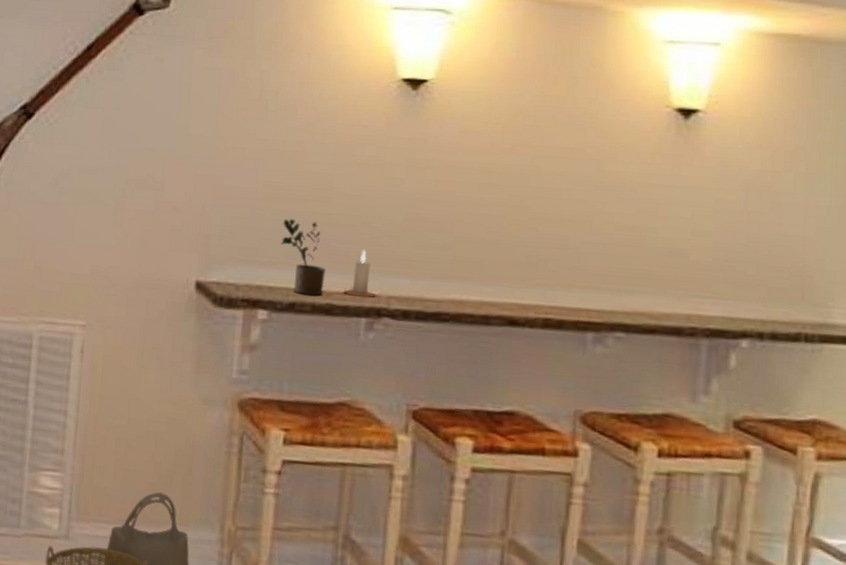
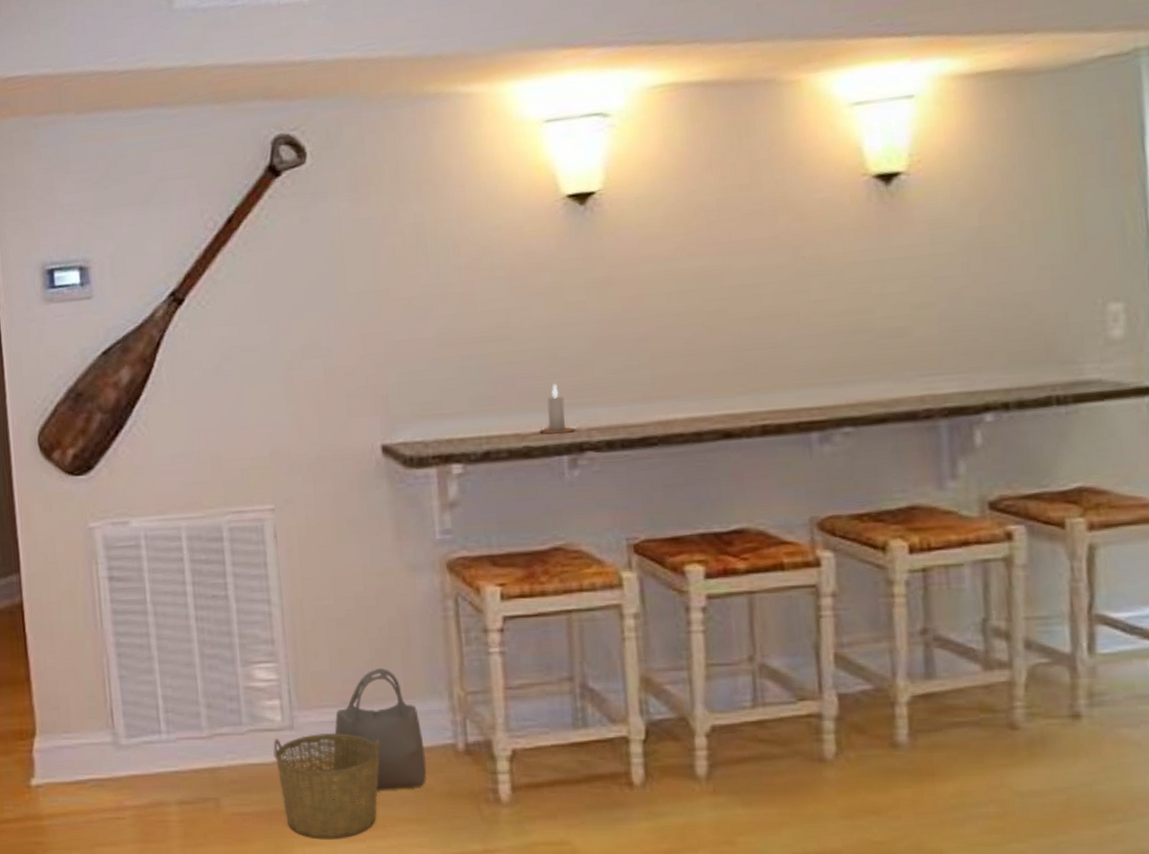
potted plant: present [280,219,326,297] -> none [463,363,519,442]

